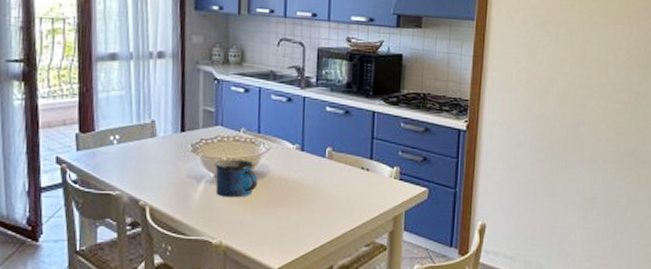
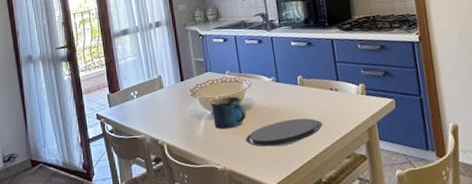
plate: none [252,195,346,226] -> present [246,118,323,147]

